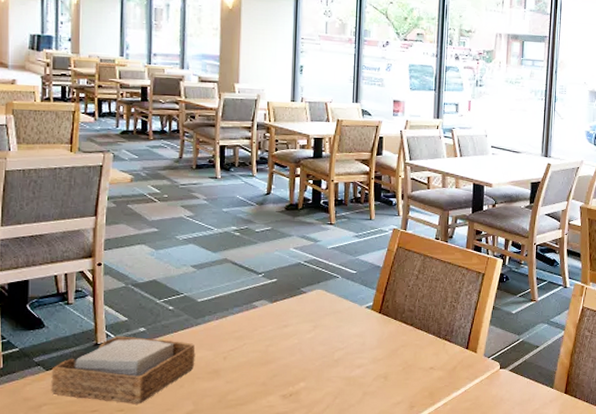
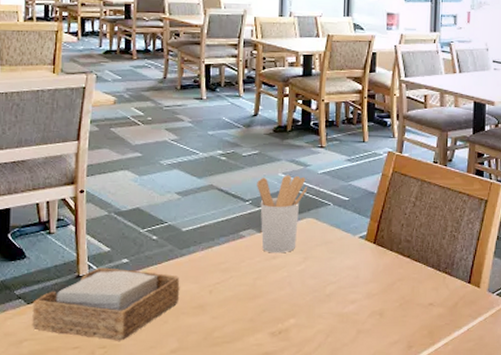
utensil holder: none [269,250,317,322] -> present [257,175,307,253]

